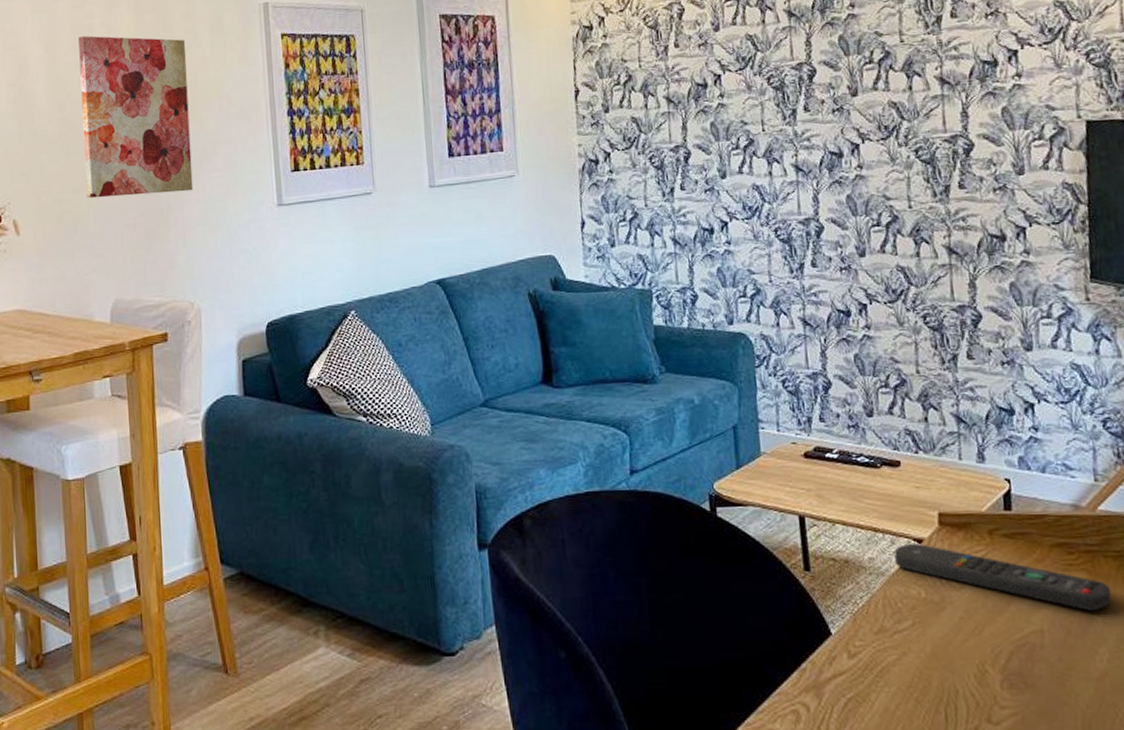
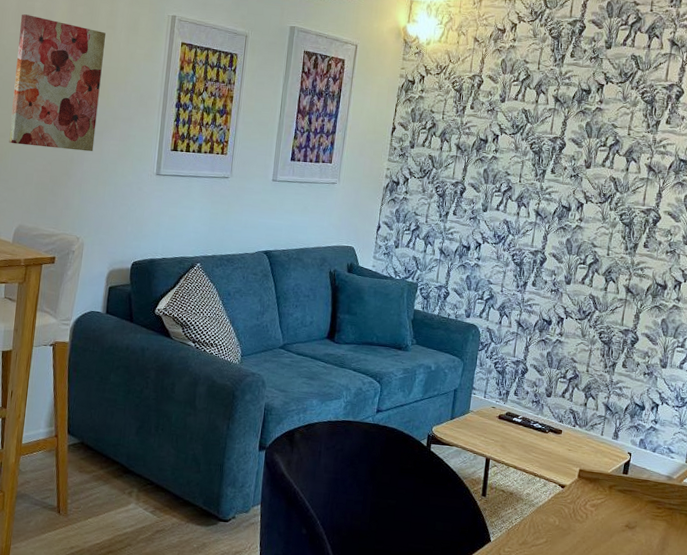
remote control: present [894,542,1112,610] -> none [543,487,679,548]

